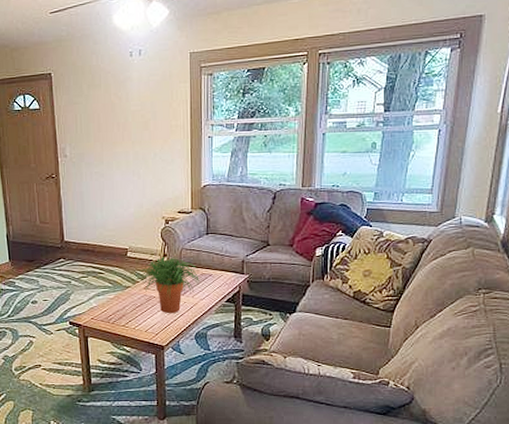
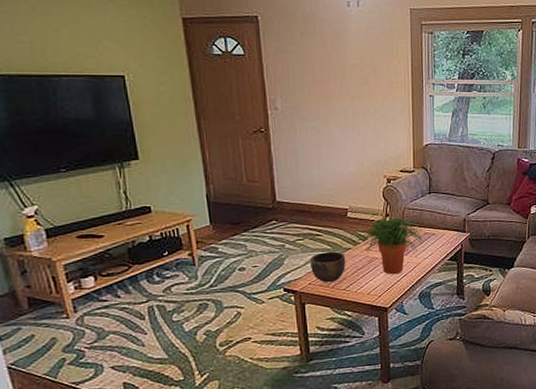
bowl: none [92,289,126,319] -> present [309,251,346,283]

